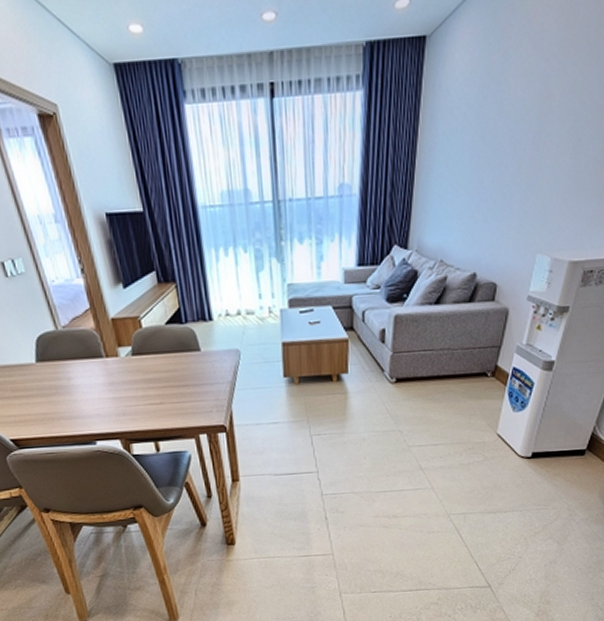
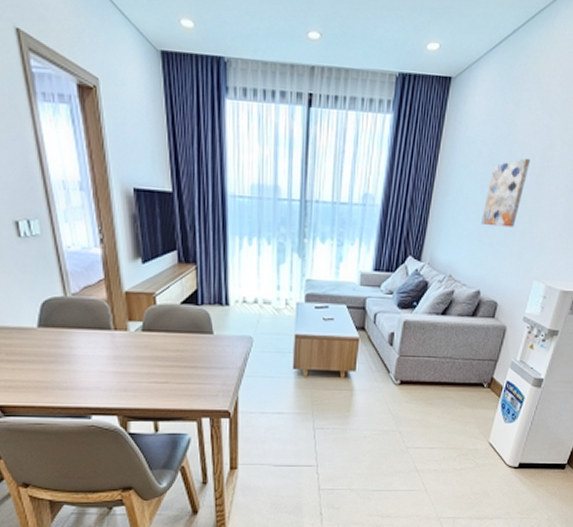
wall art: none [471,115,524,200] -> present [480,158,530,227]

